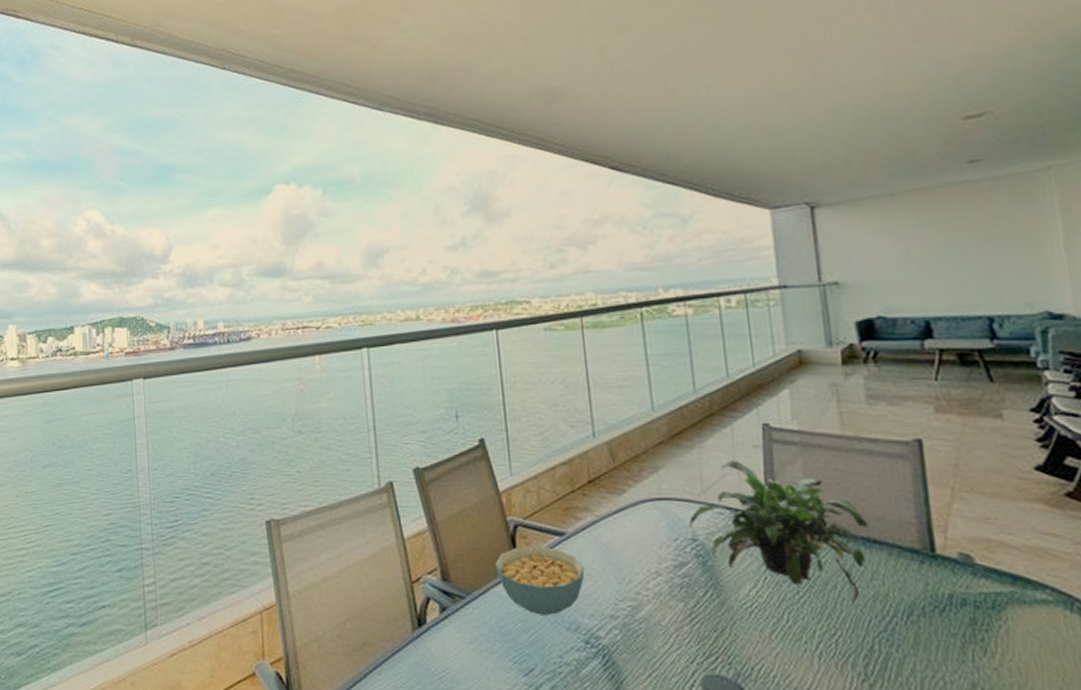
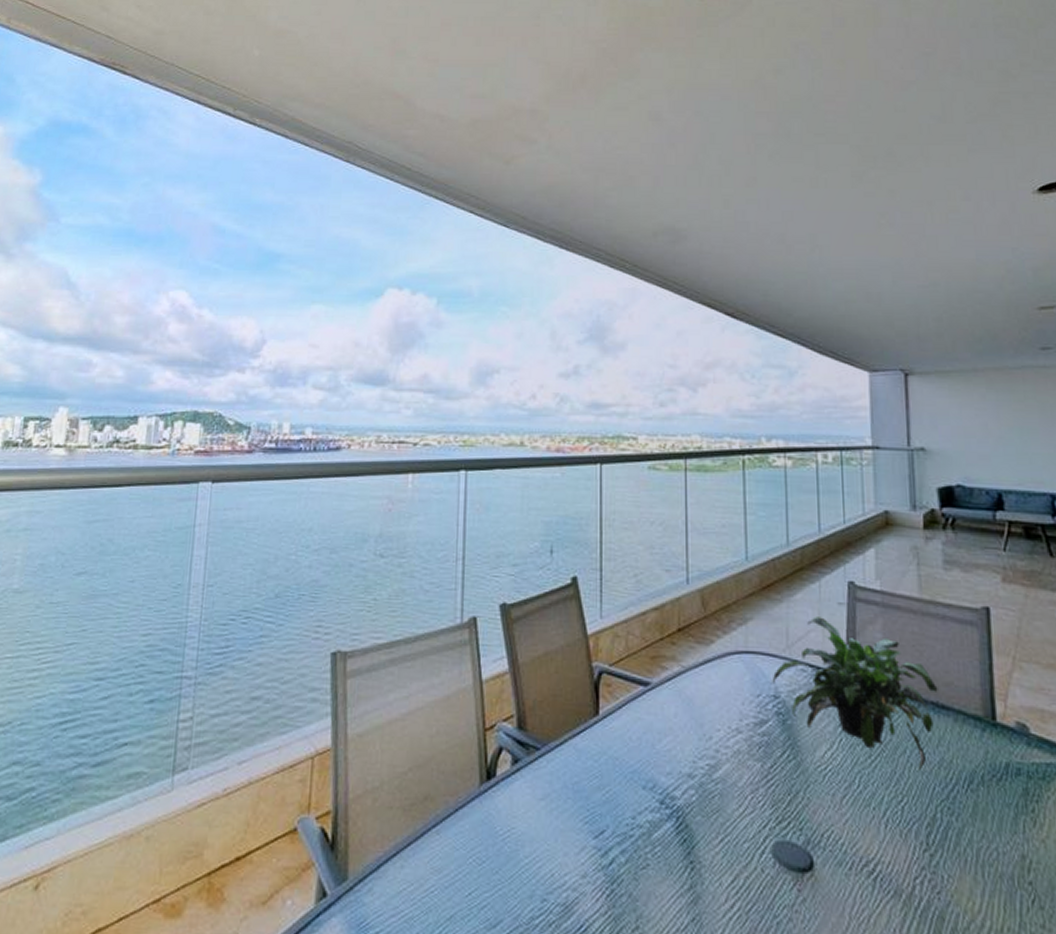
cereal bowl: present [495,545,585,615] -> none [575,695,666,772]

